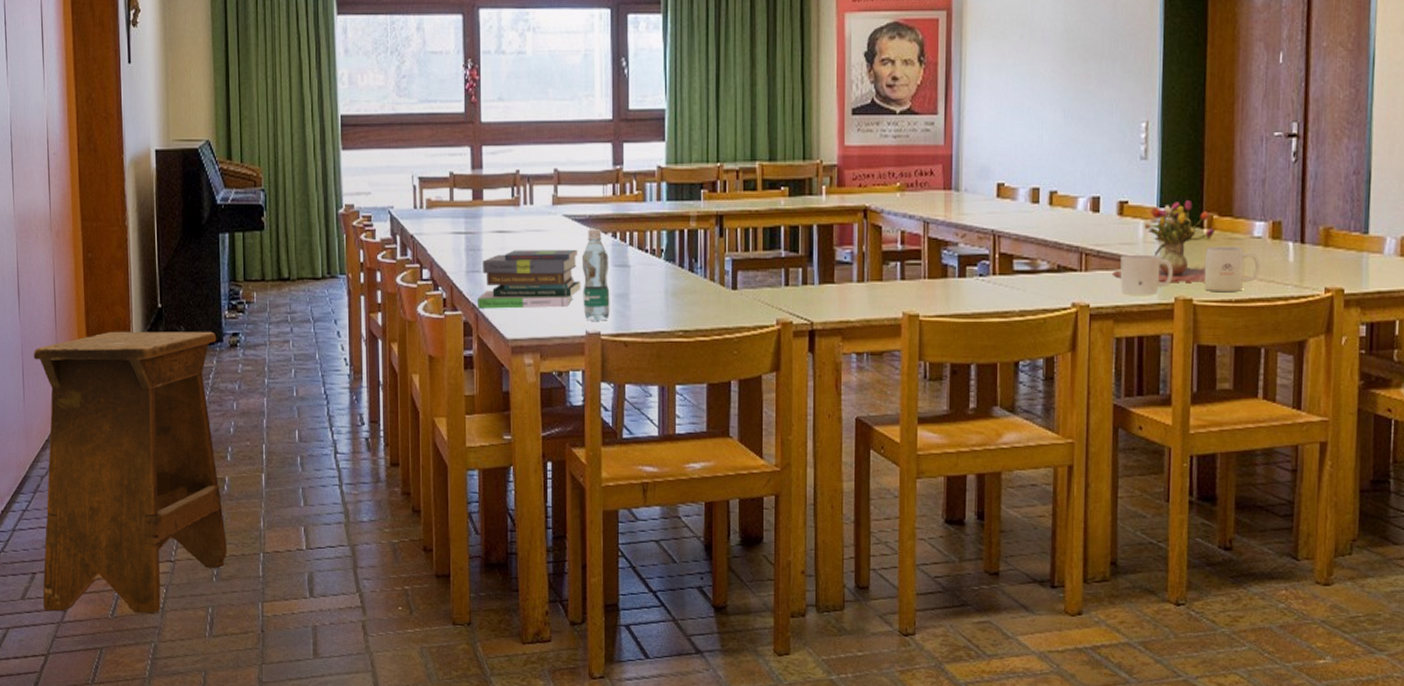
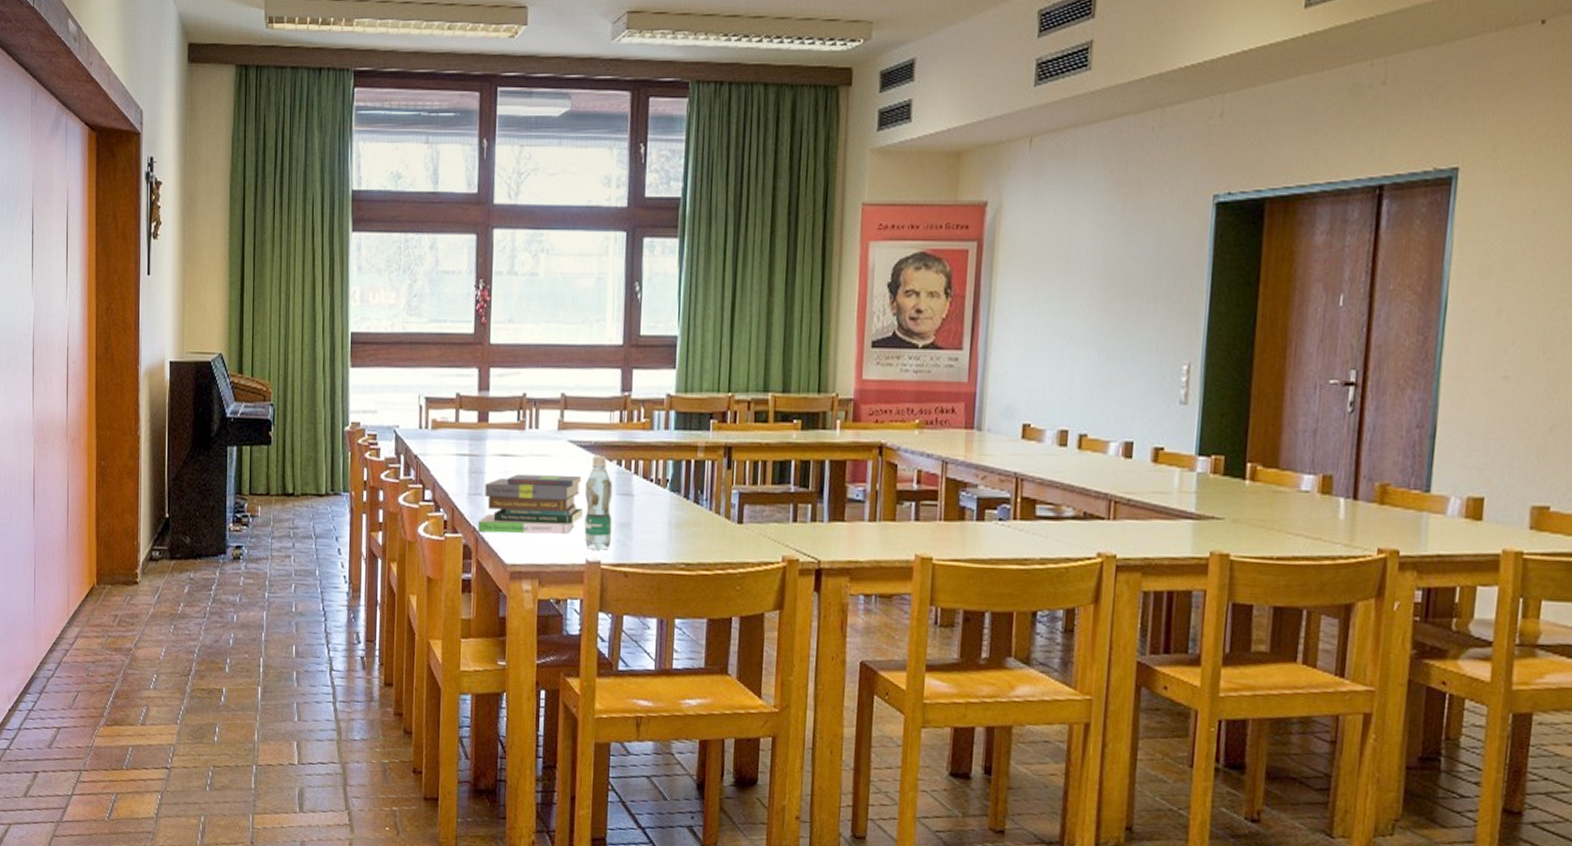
stool: present [33,331,227,614] -> none [45,539,221,818]
flower arrangement: present [1113,200,1216,282] -> none [1143,449,1259,537]
mug: present [1120,254,1174,296] -> none [1150,504,1211,549]
mug: present [1204,246,1260,293] -> none [1243,499,1307,549]

